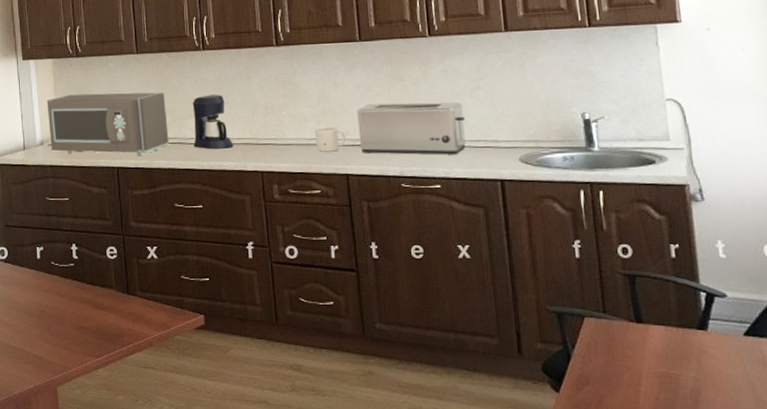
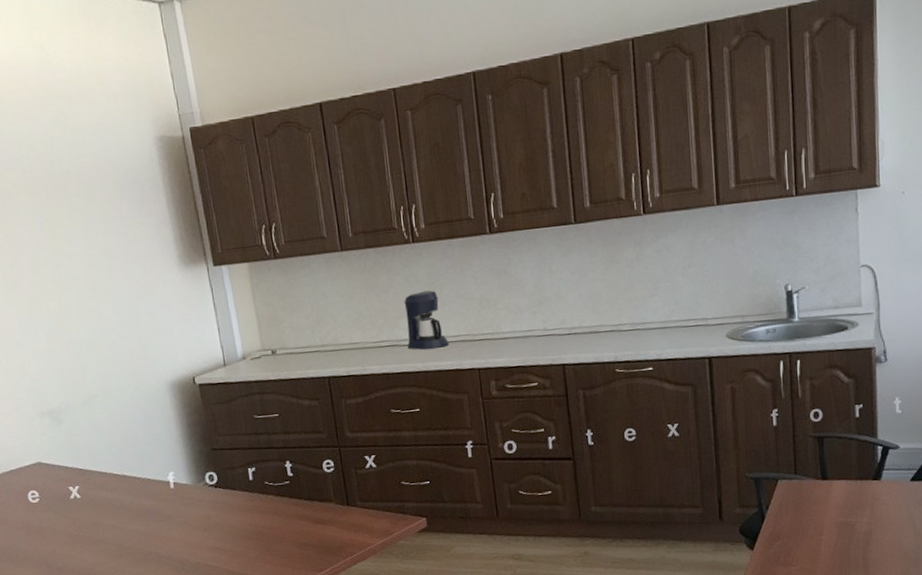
microwave: present [46,92,169,157] -> none [245,292,382,368]
mug: present [314,127,346,152] -> none [530,316,562,343]
toaster: present [357,102,466,155] -> none [572,282,678,342]

